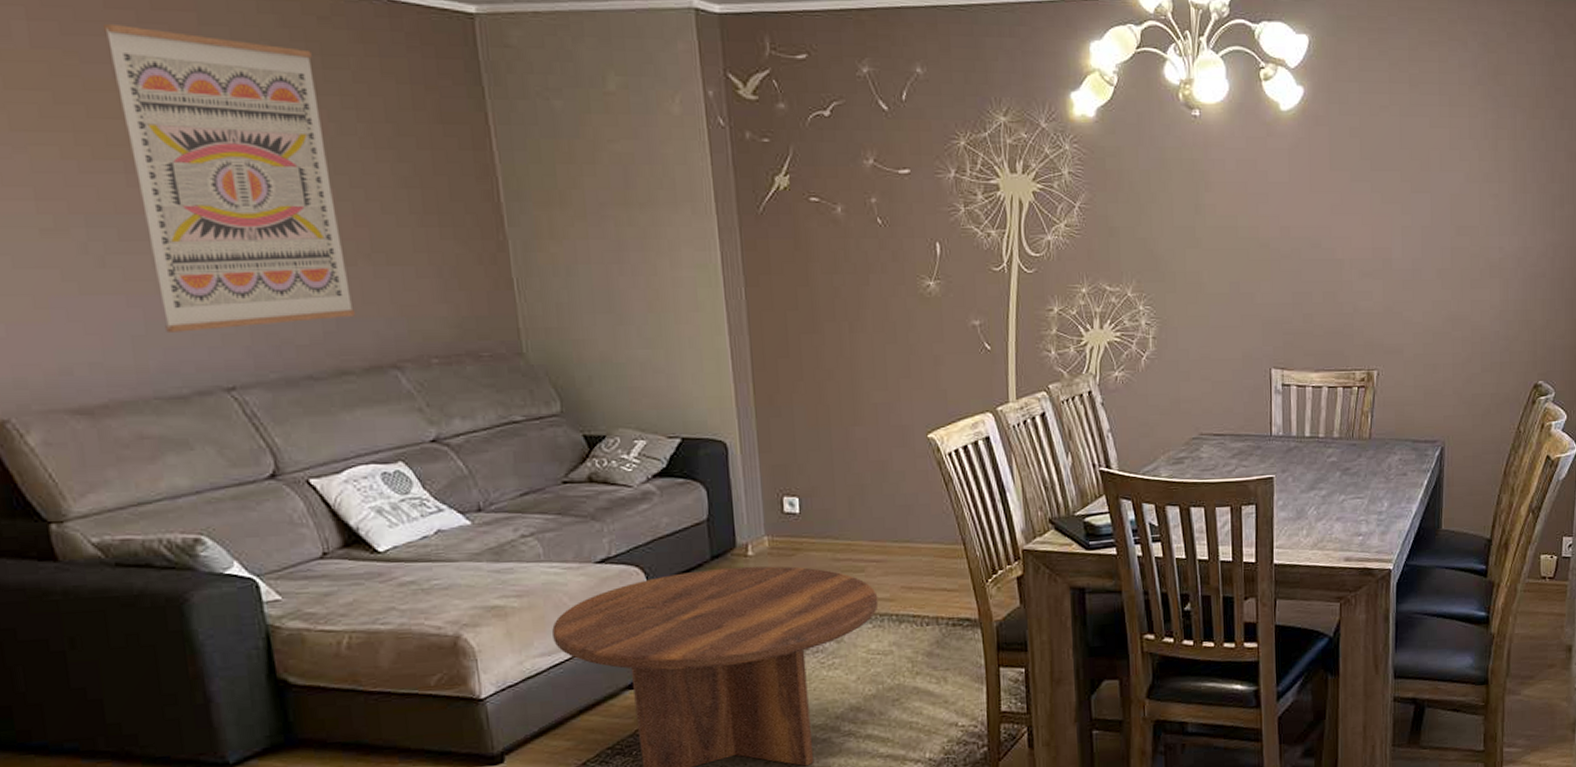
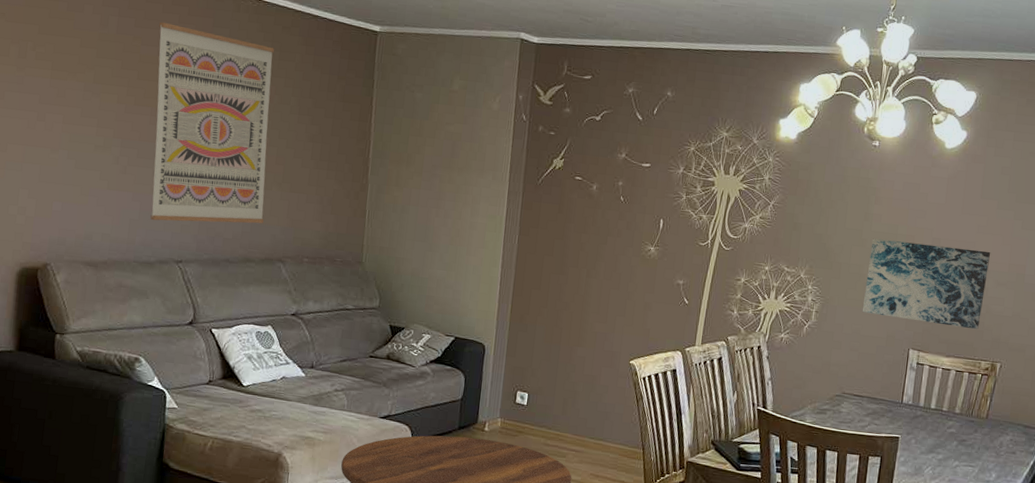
wall art: none [1208,235,1350,334] -> present [862,238,991,330]

